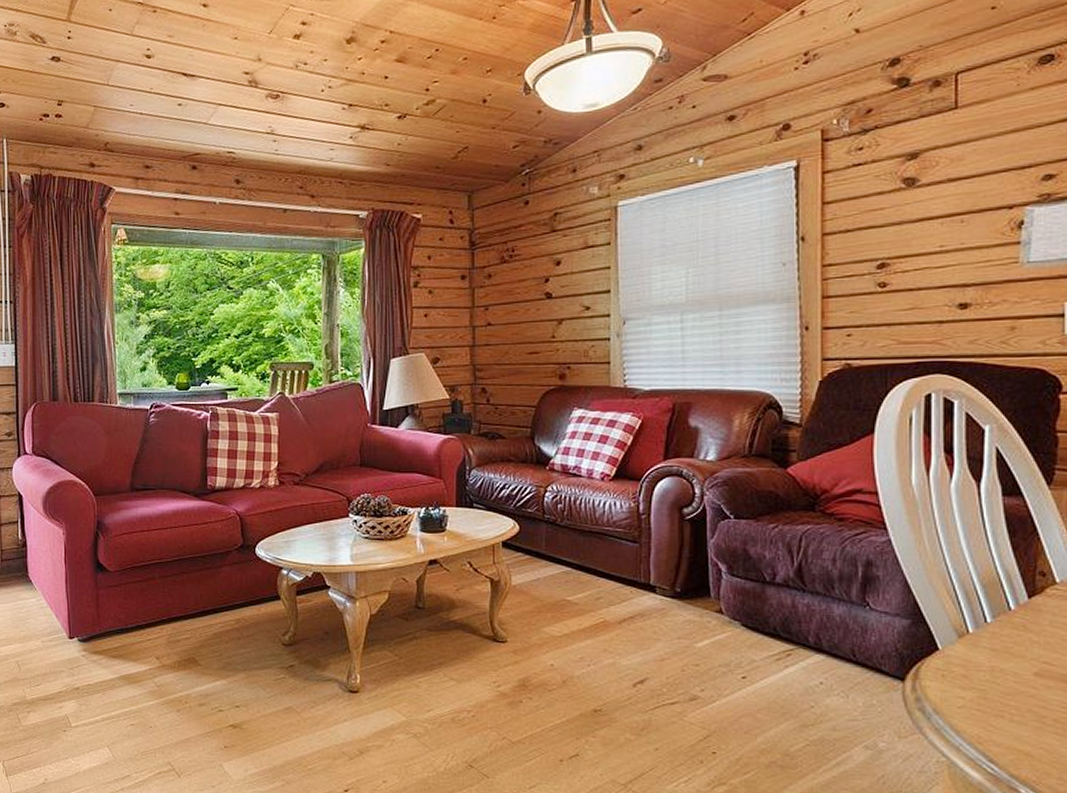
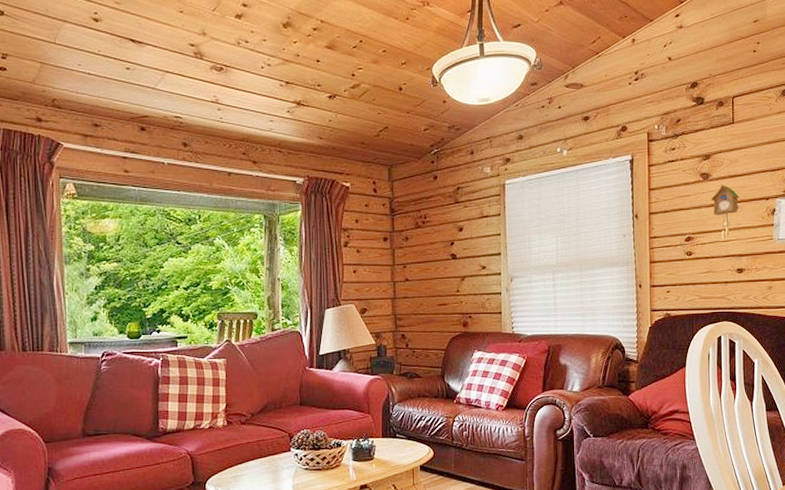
cuckoo clock: none [917,192,965,265] -> present [710,185,740,240]

